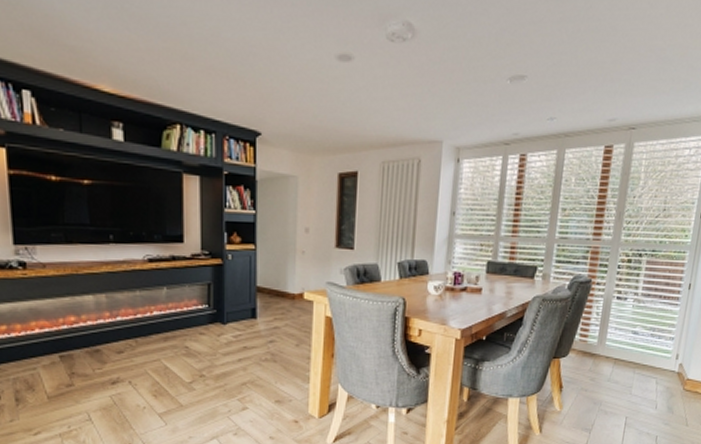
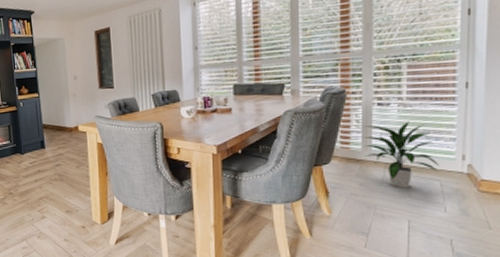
indoor plant: none [599,317,658,385] -> present [364,121,439,189]

